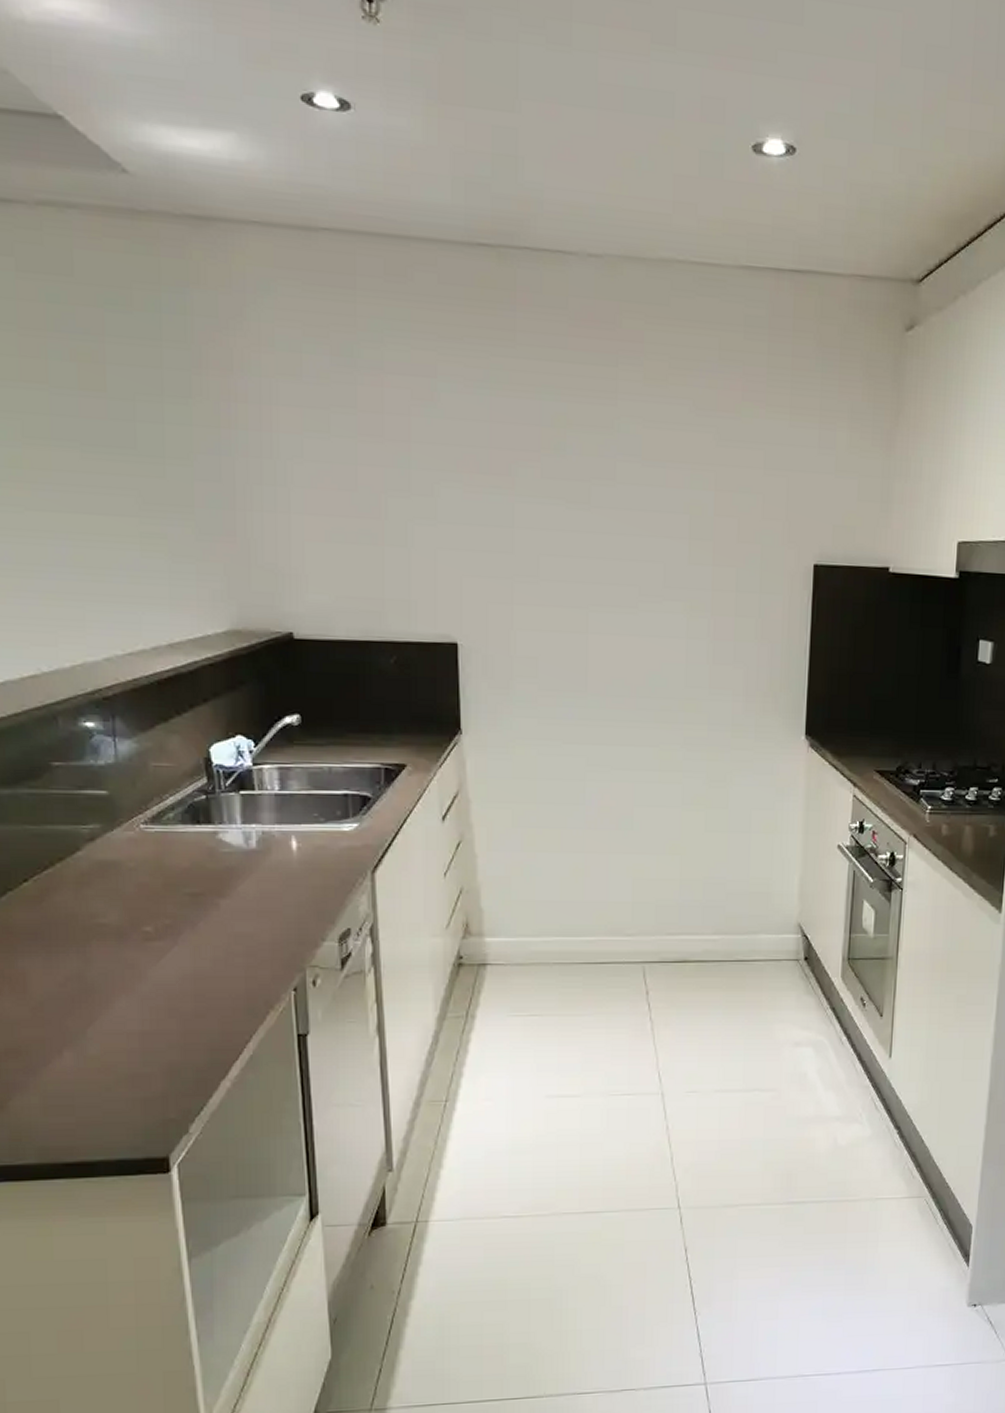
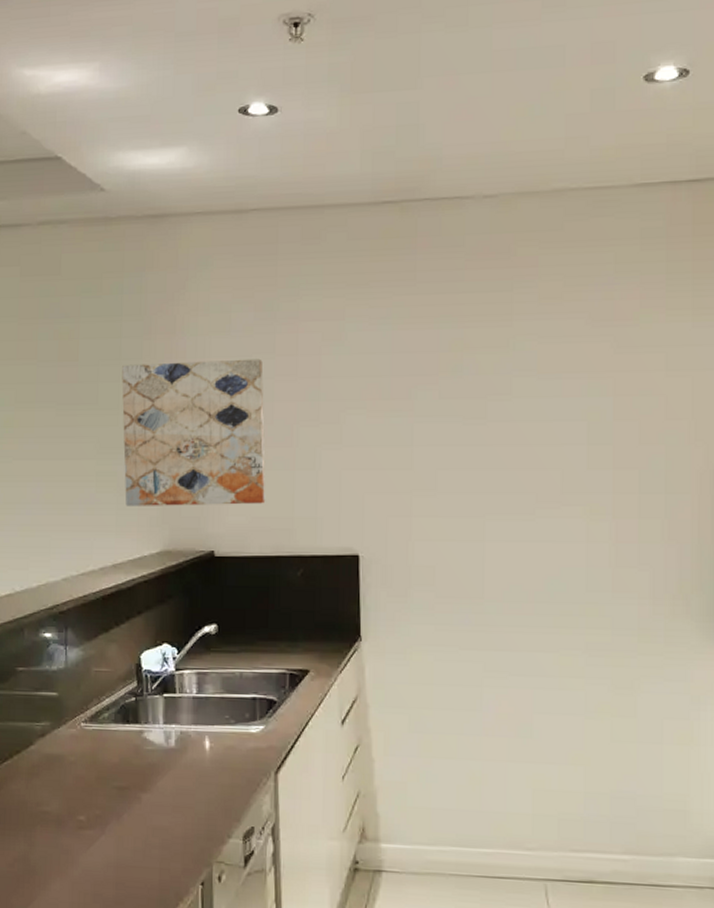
wall art: none [166,402,352,582] -> present [121,358,266,506]

